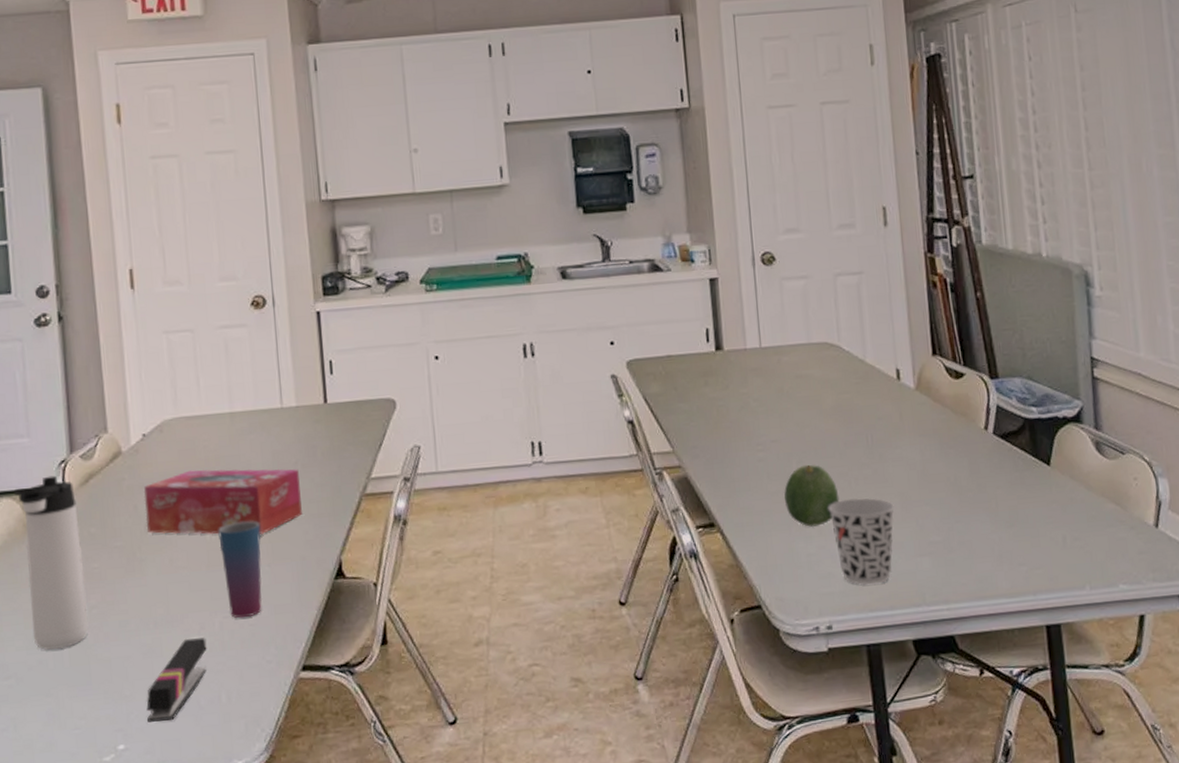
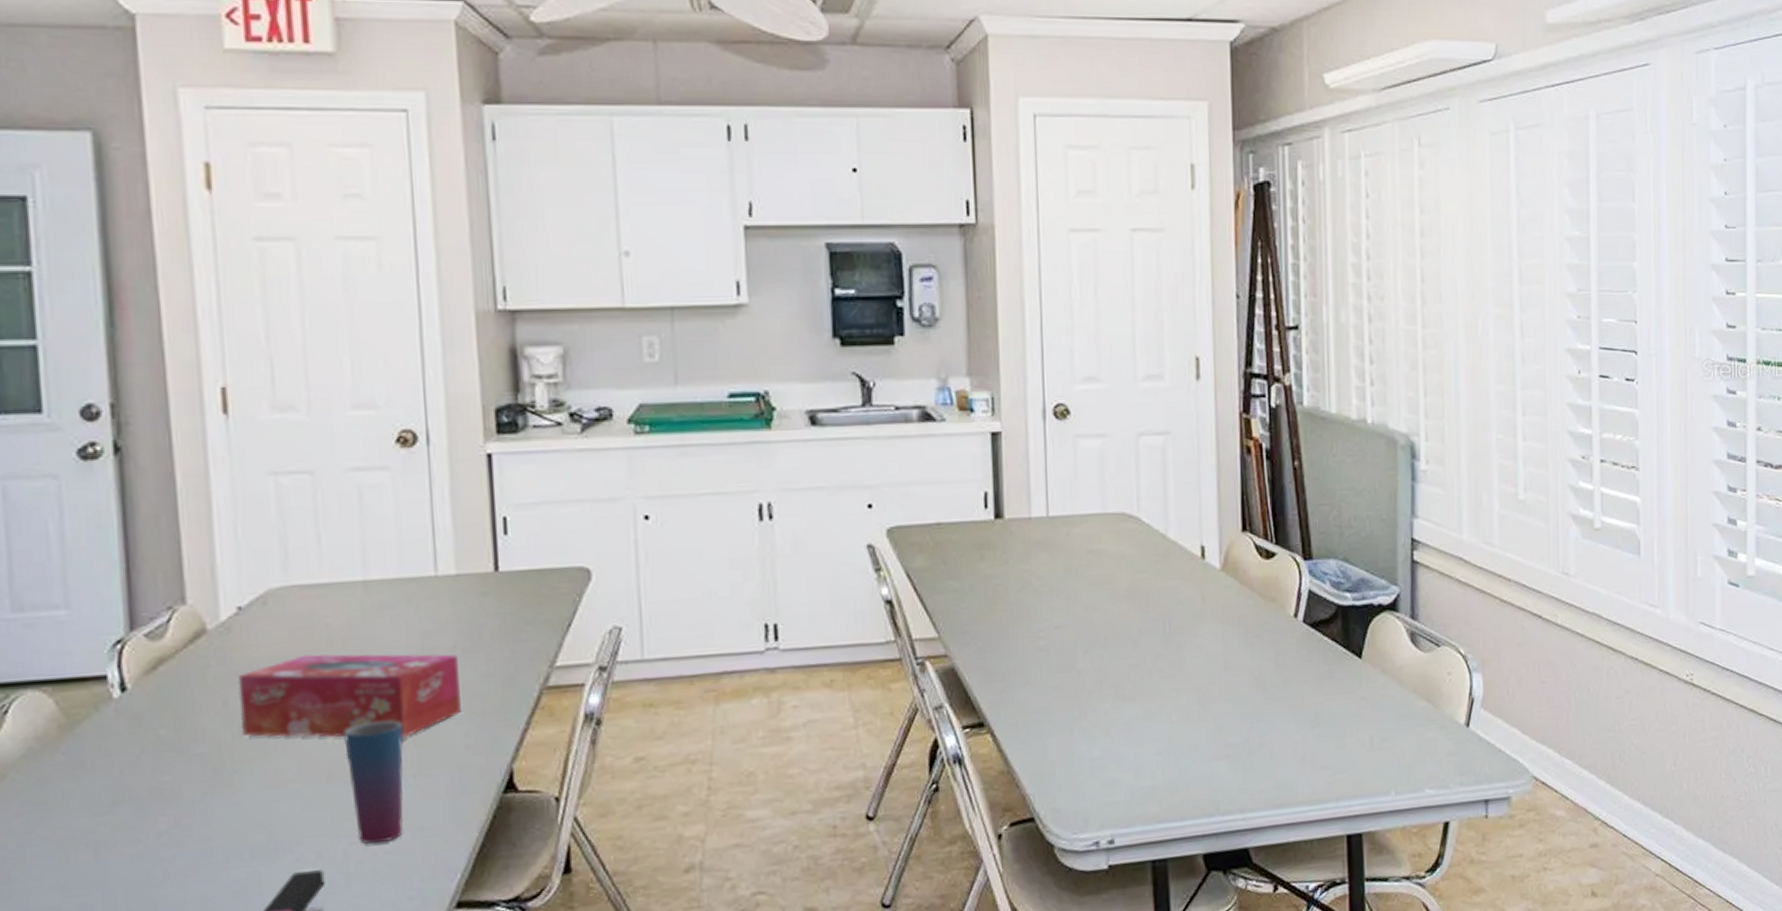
thermos bottle: present [14,475,89,650] -> none [45,660,155,891]
fruit: present [784,464,840,527] -> none [1066,654,1130,727]
cup: present [828,498,894,586] -> none [1116,693,1191,794]

